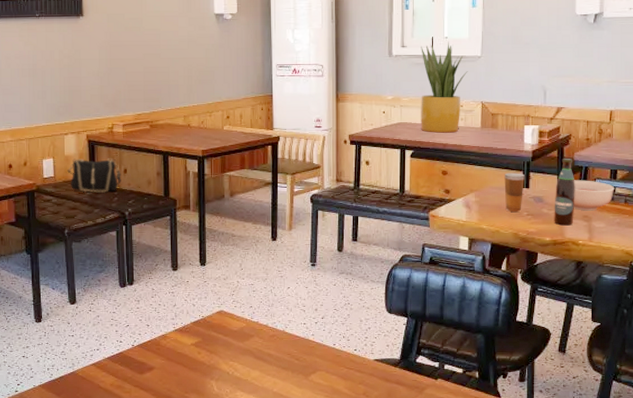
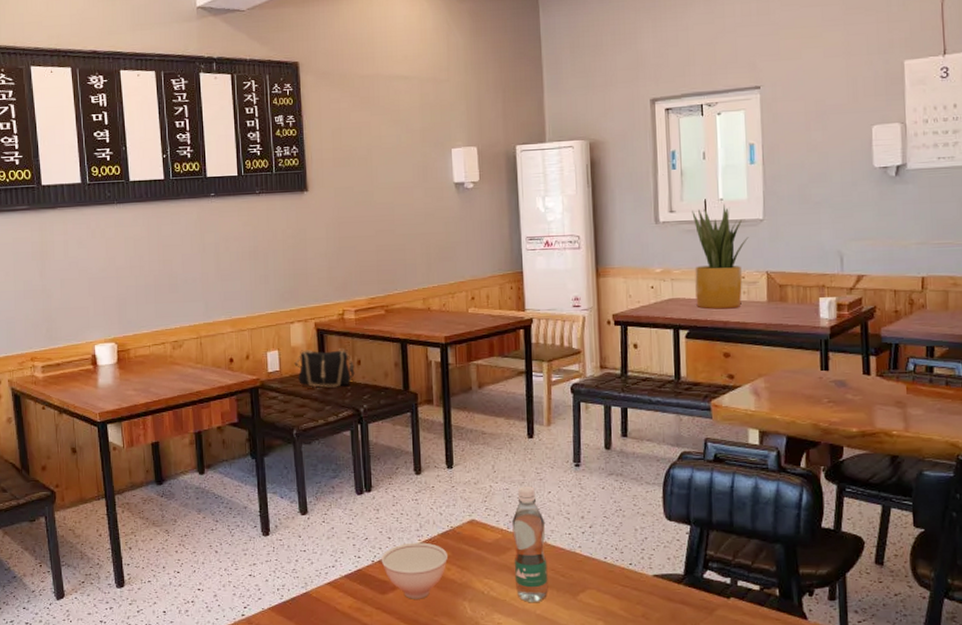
bowl: none [140,329,199,378] -> present [381,542,449,599]
bottle: none [255,282,285,383] -> present [512,486,549,603]
beverage cup: present [504,173,524,213] -> none [798,353,823,400]
bottle: present [554,159,575,226] -> none [860,335,885,414]
bowl: present [573,180,615,211] -> none [883,359,933,396]

